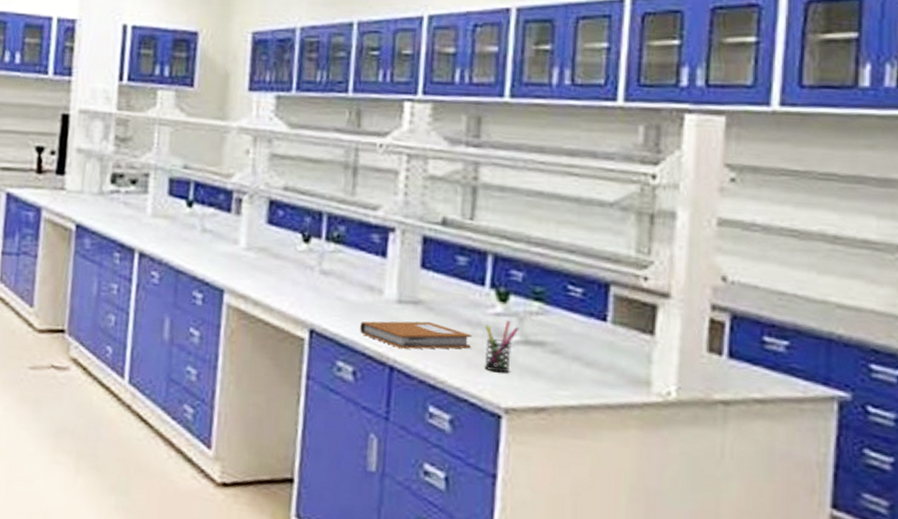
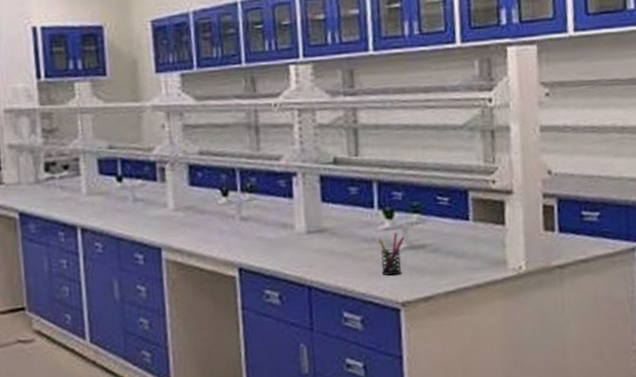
notebook: present [360,321,472,349] -> none [279,244,370,271]

